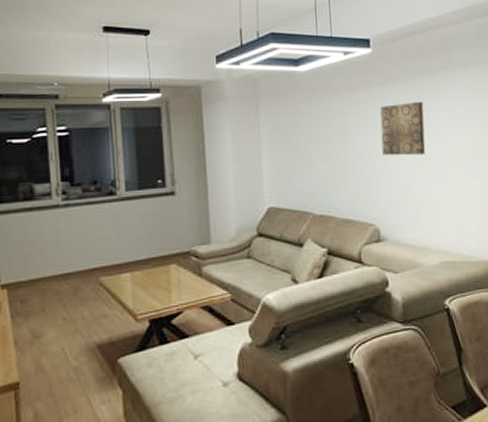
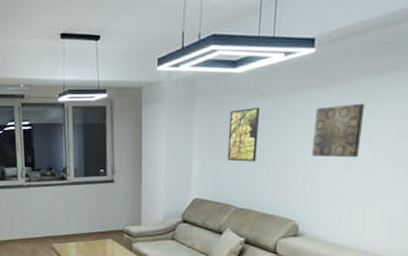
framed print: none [296,106,329,164] -> present [227,107,259,162]

